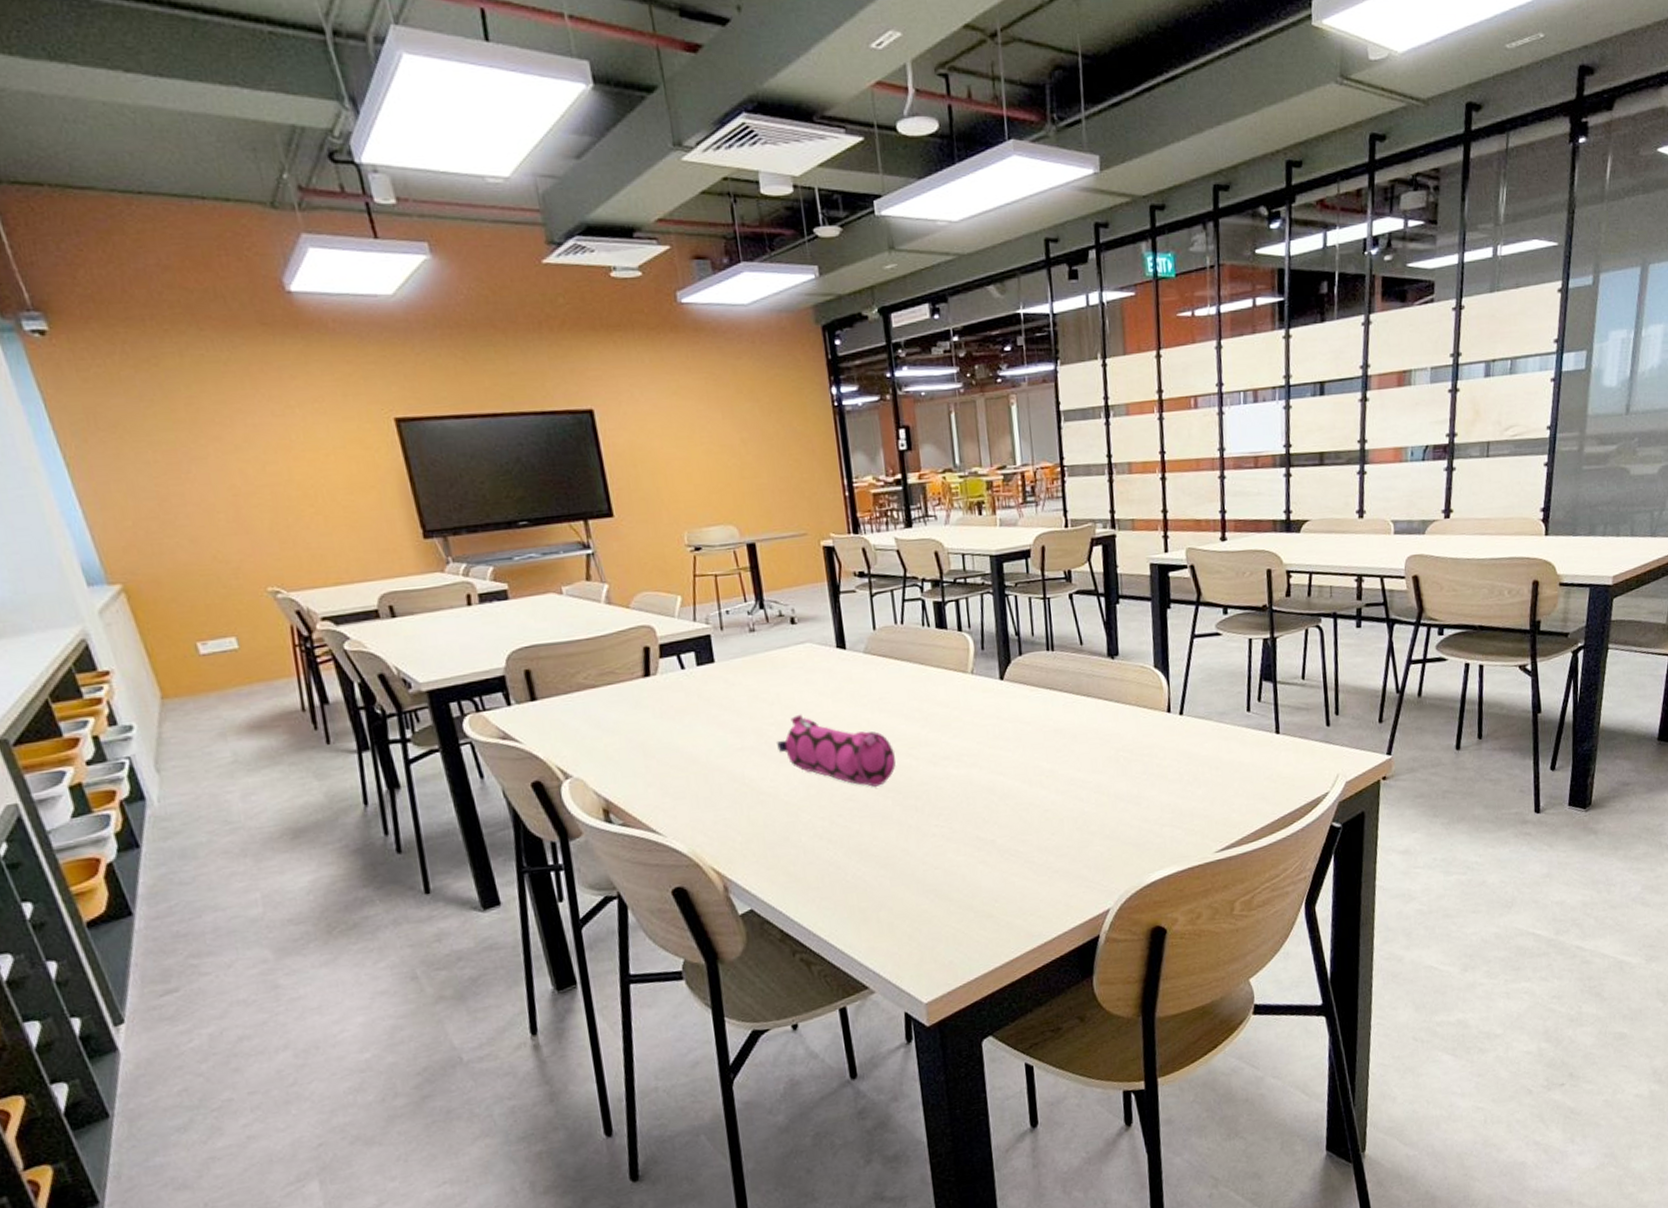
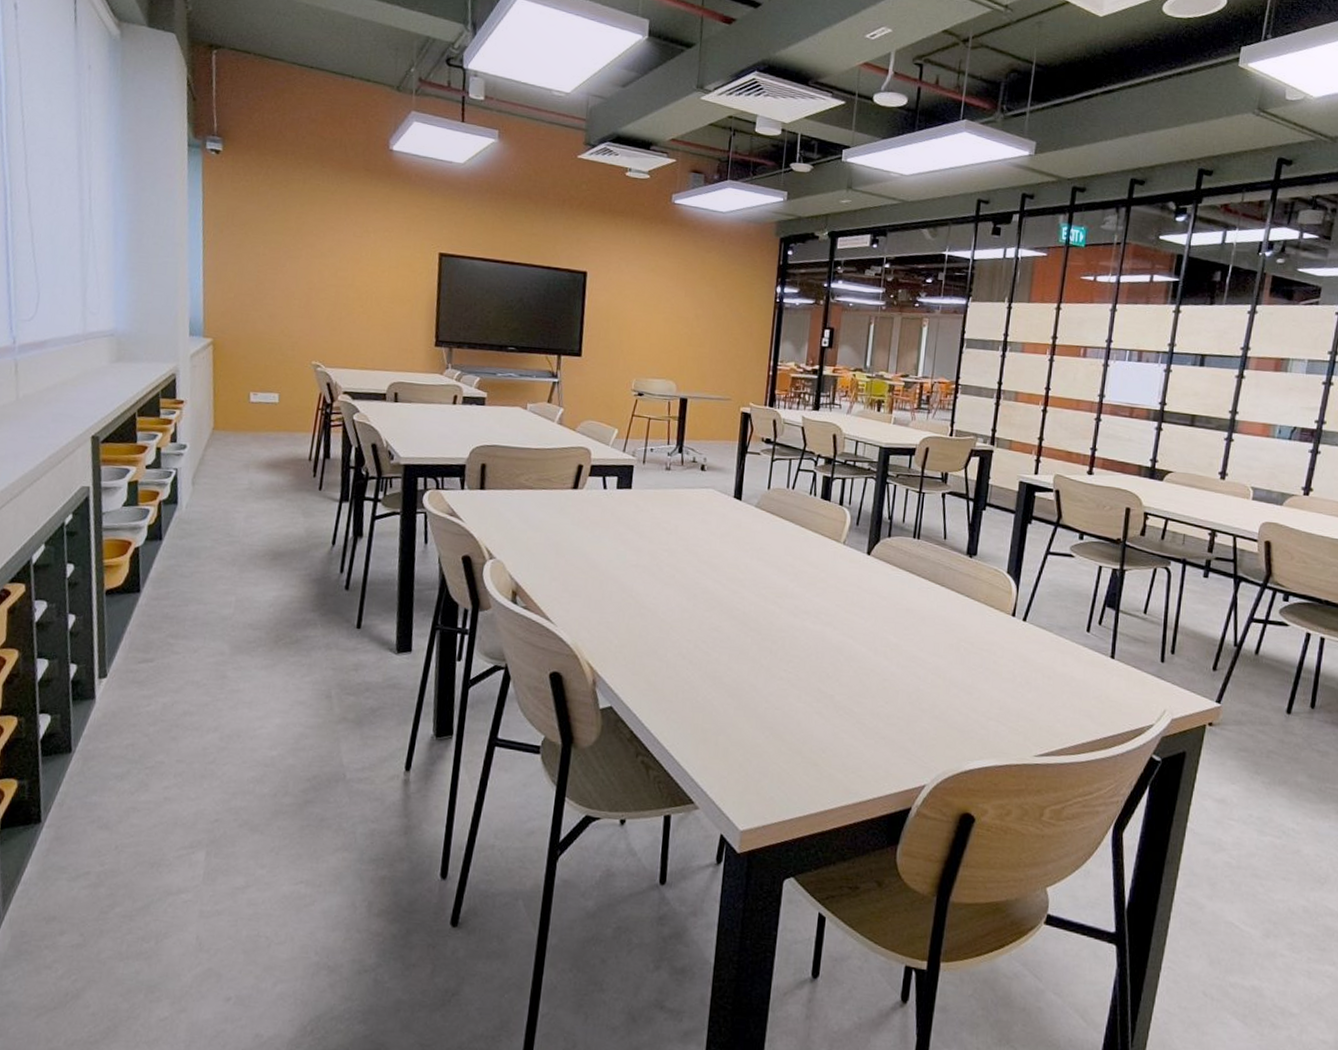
pencil case: present [777,714,896,788] -> none [665,547,763,625]

